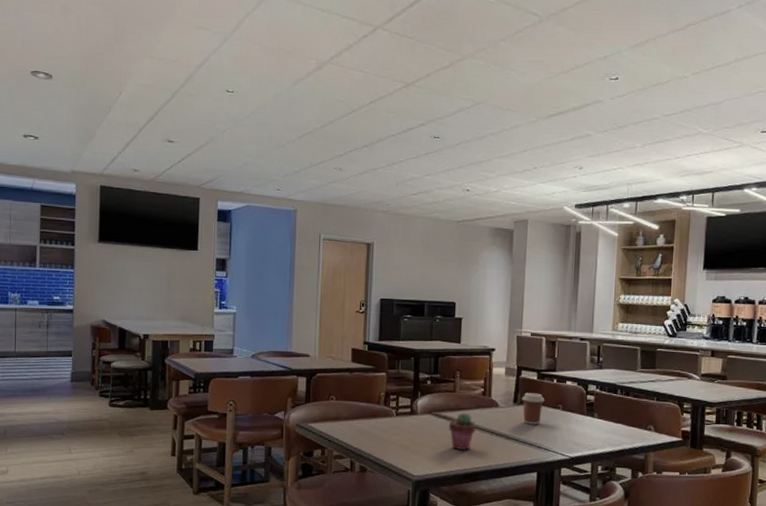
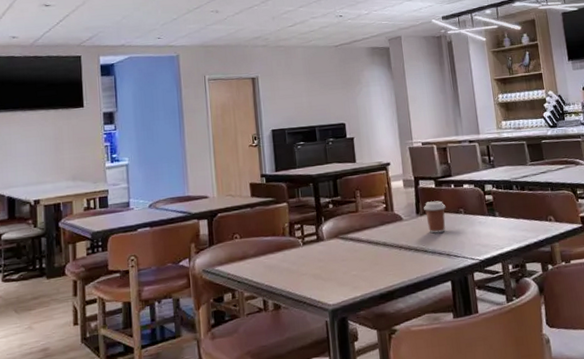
potted succulent: present [448,413,477,450] -> none [356,231,385,271]

